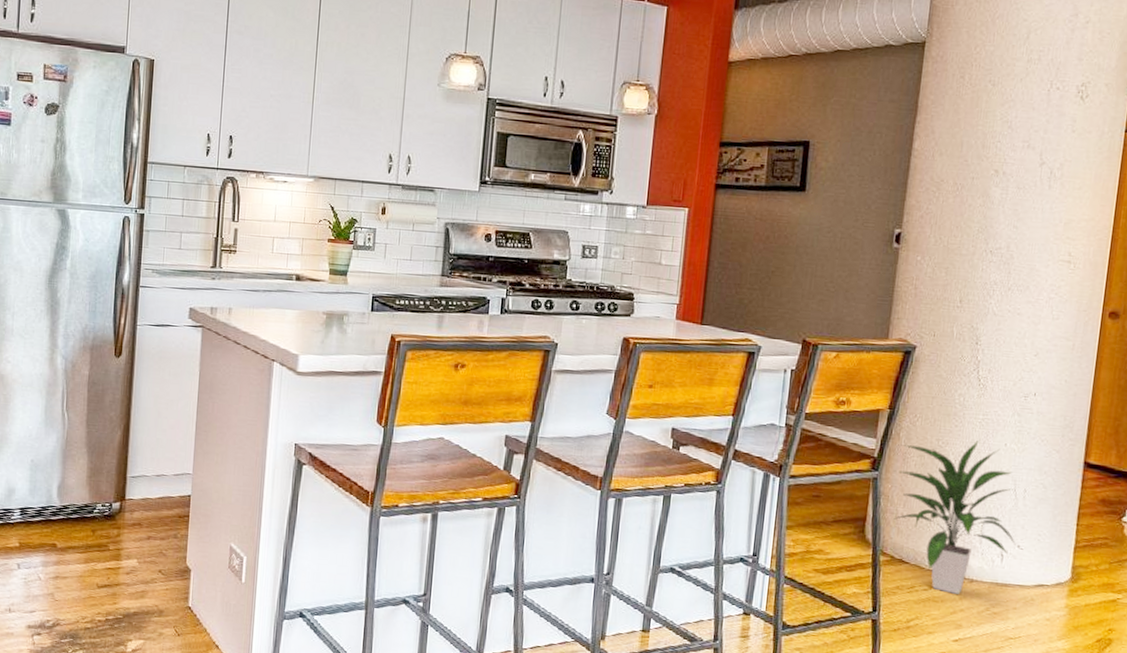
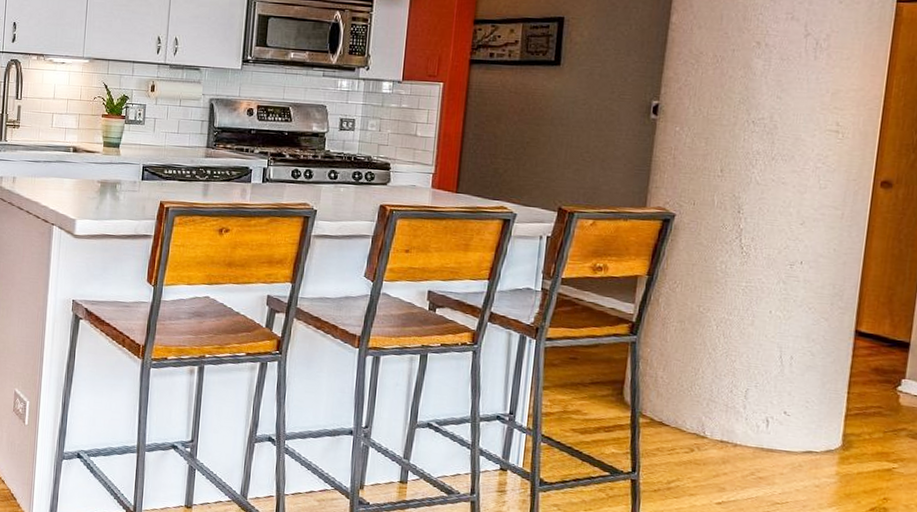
indoor plant: present [893,440,1016,594] -> none [653,306,782,458]

